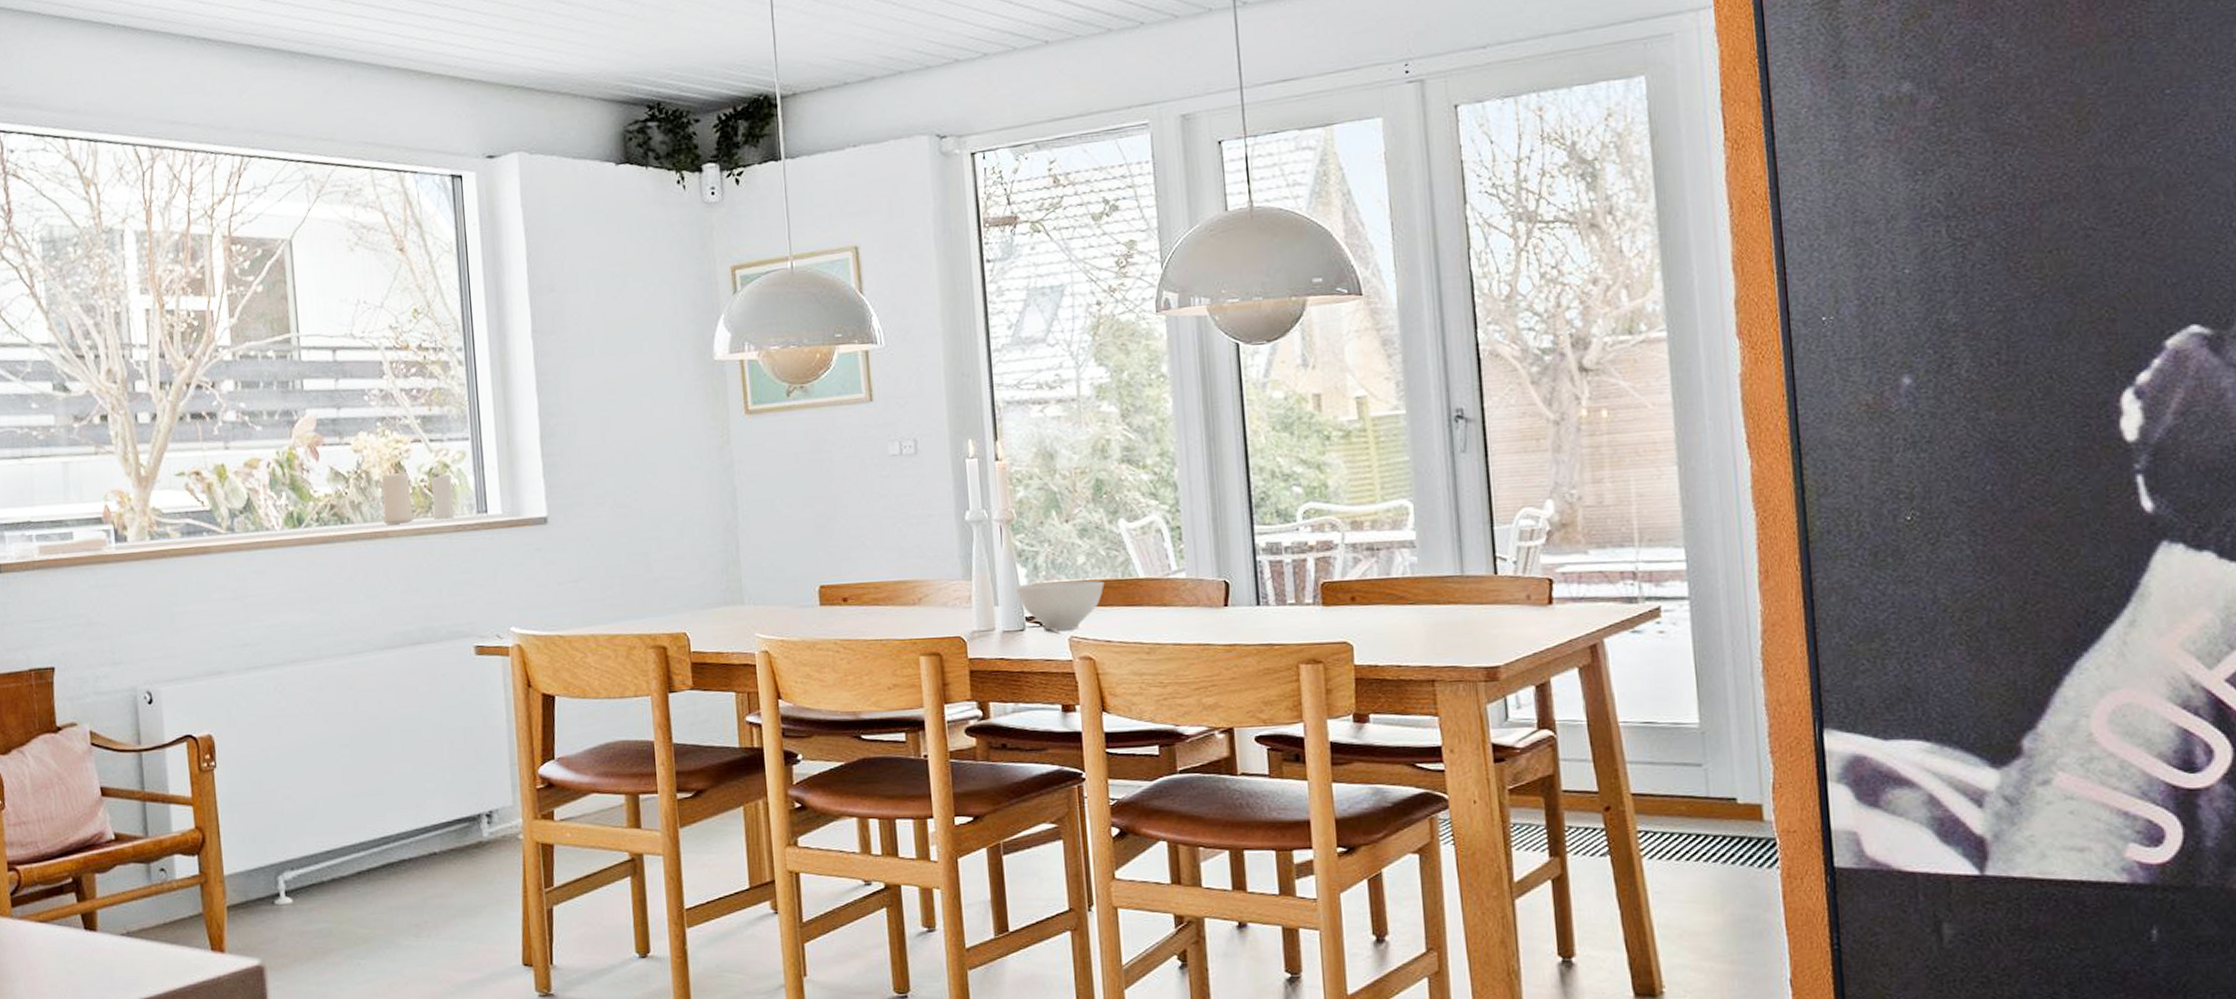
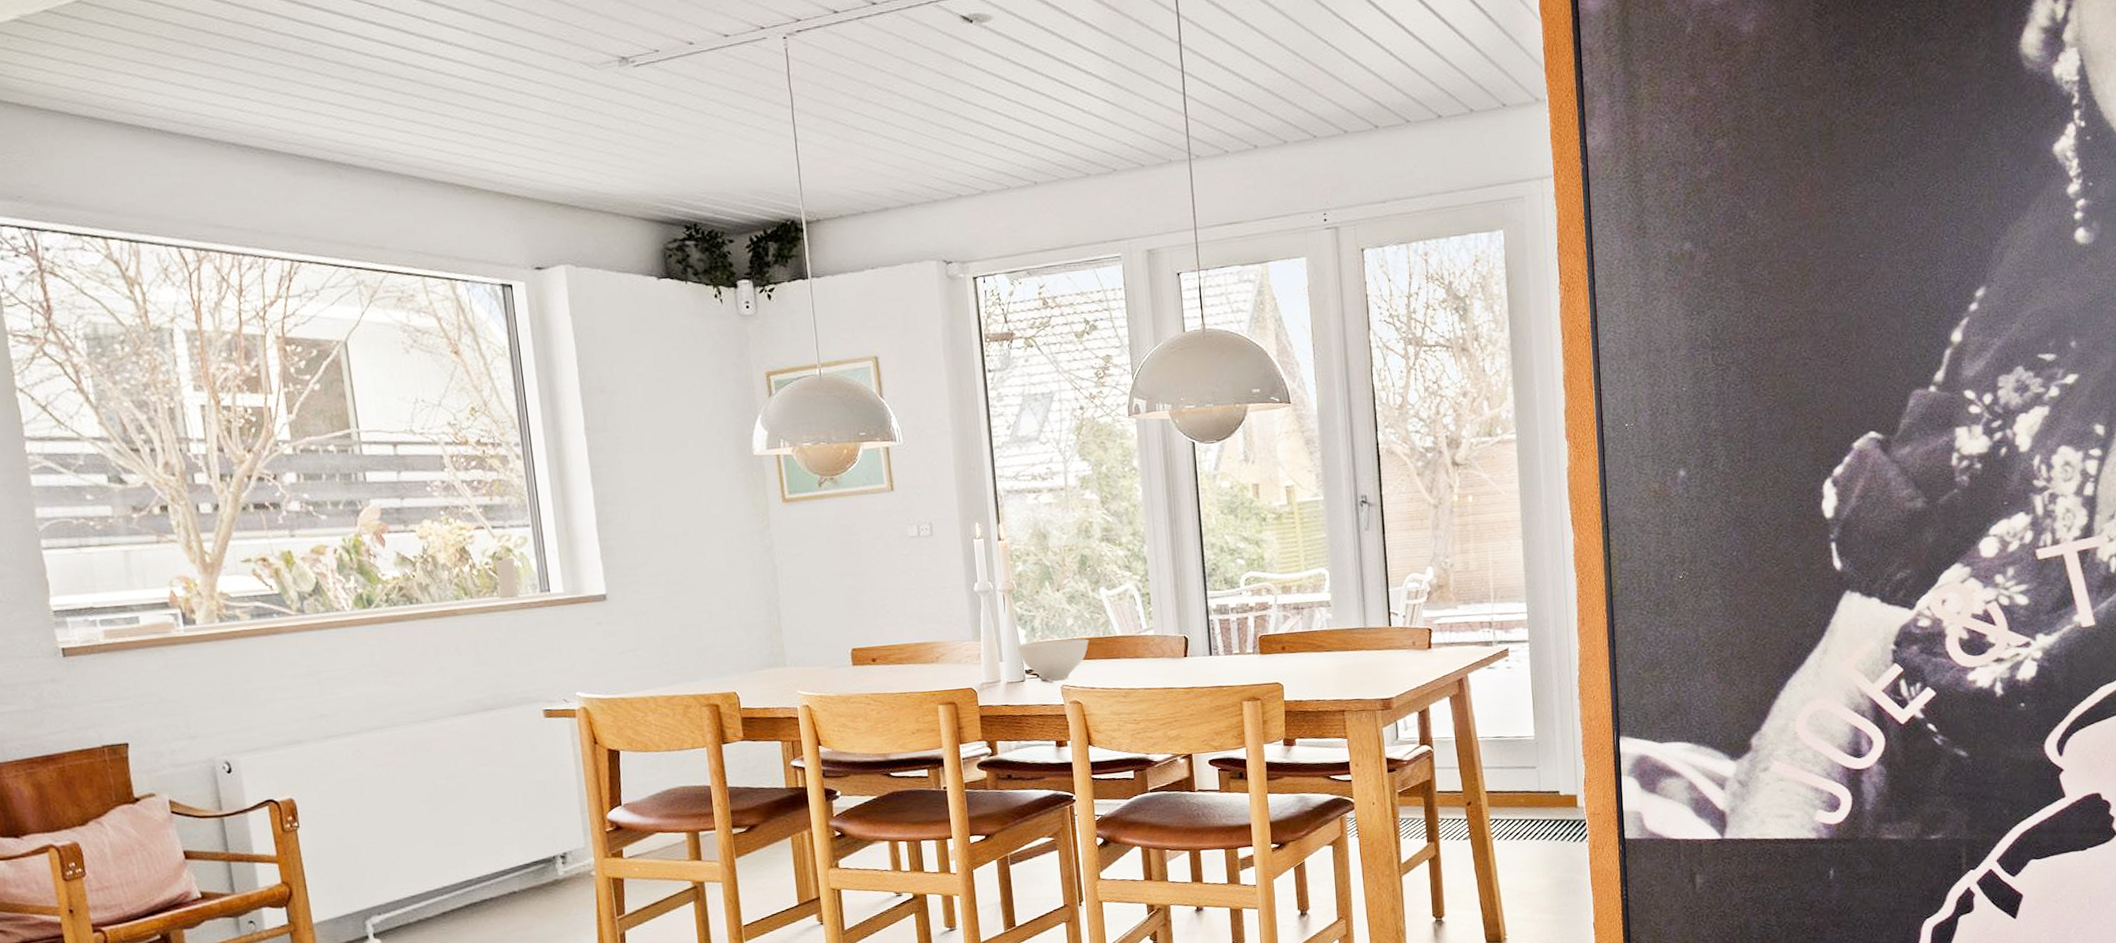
candle: present [382,473,414,524] -> none [448,557,480,604]

